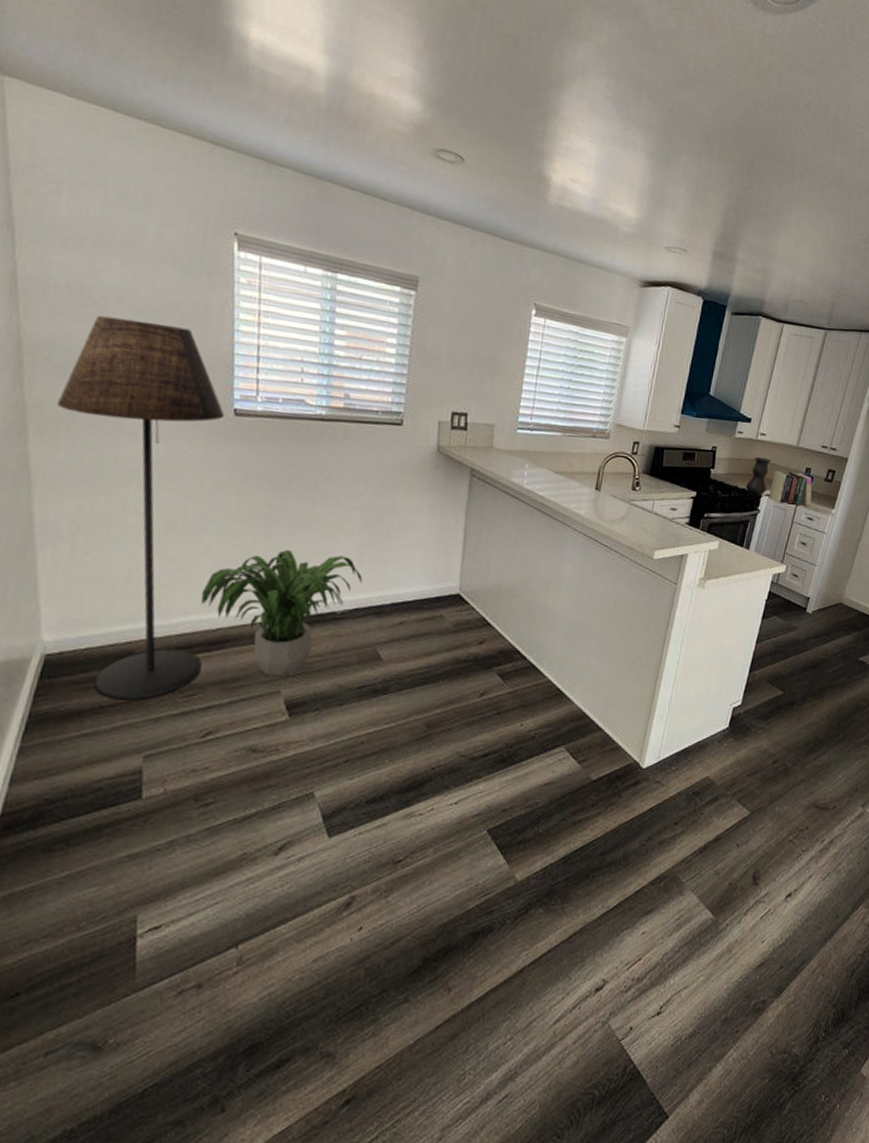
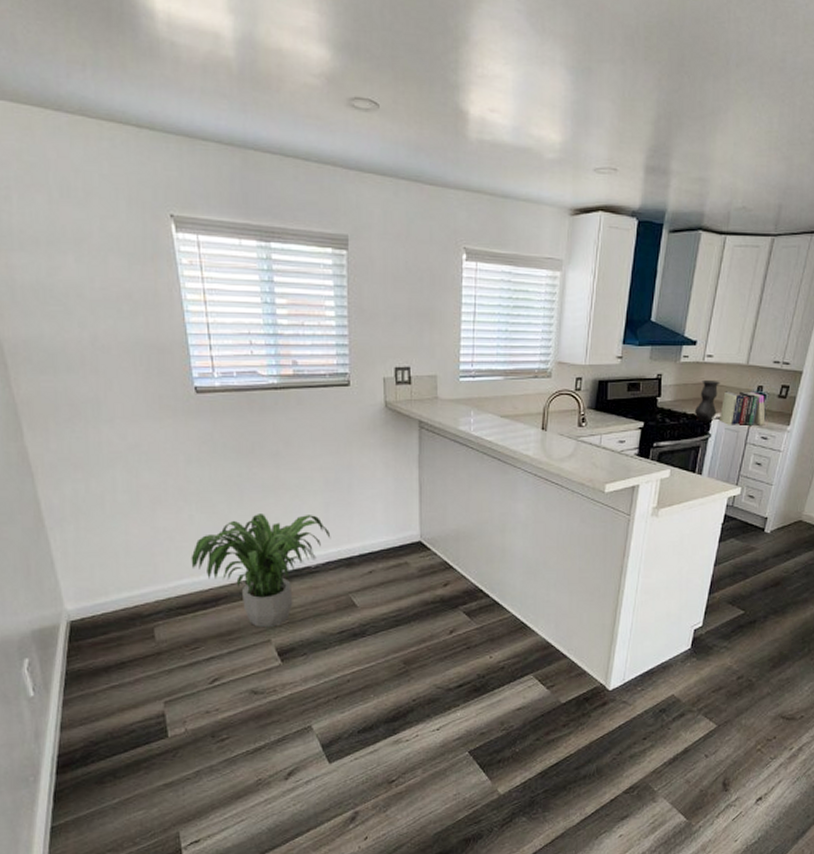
floor lamp: present [56,315,225,701] -> none [41,312,201,656]

